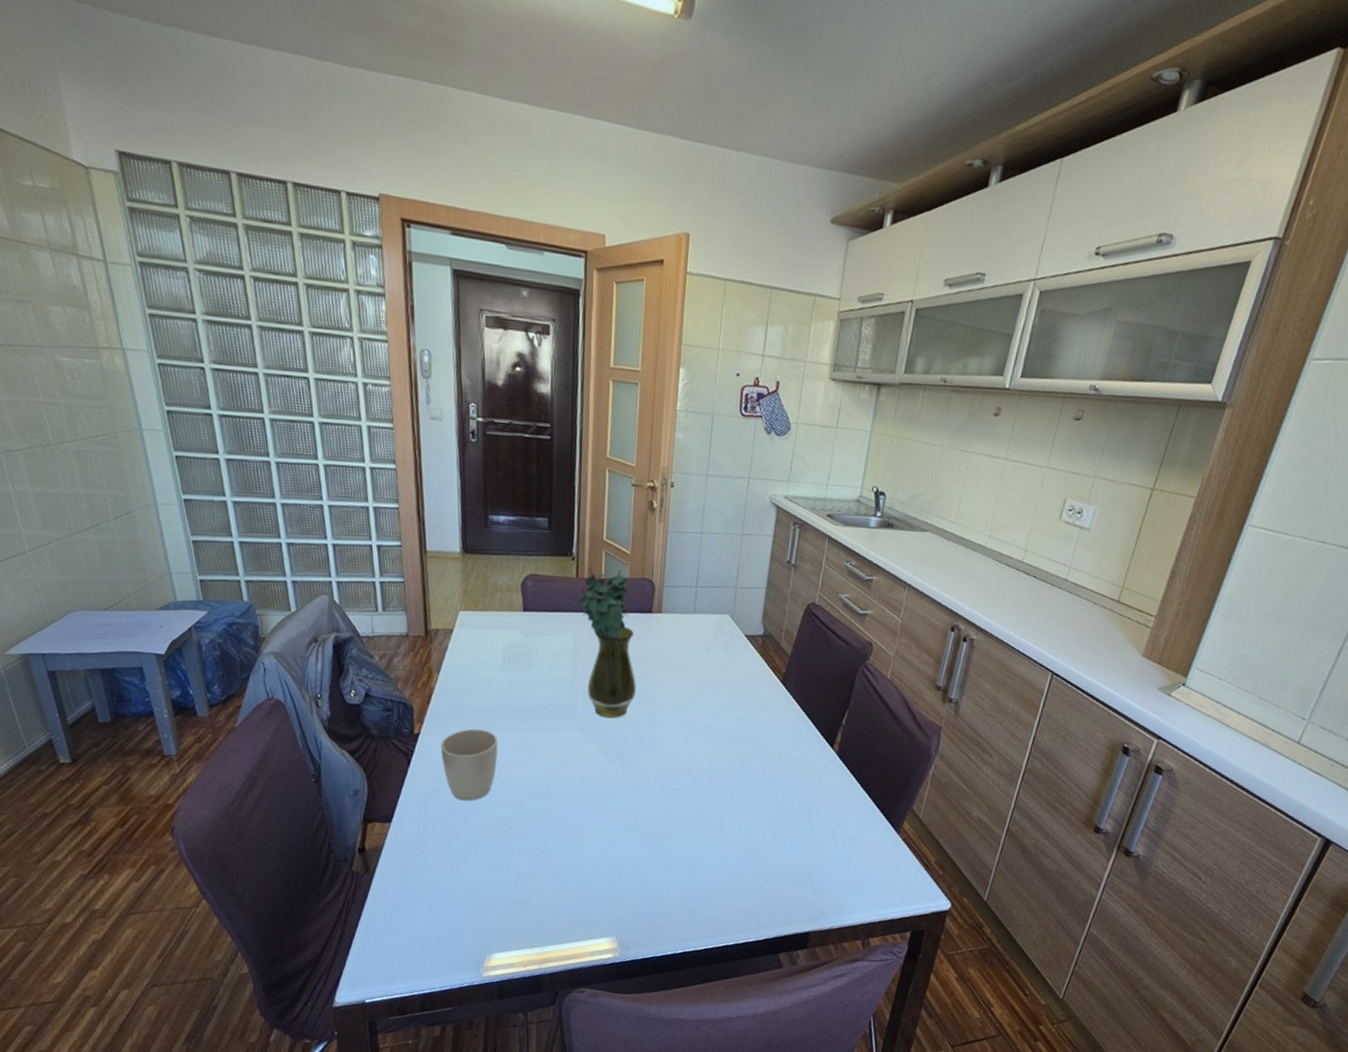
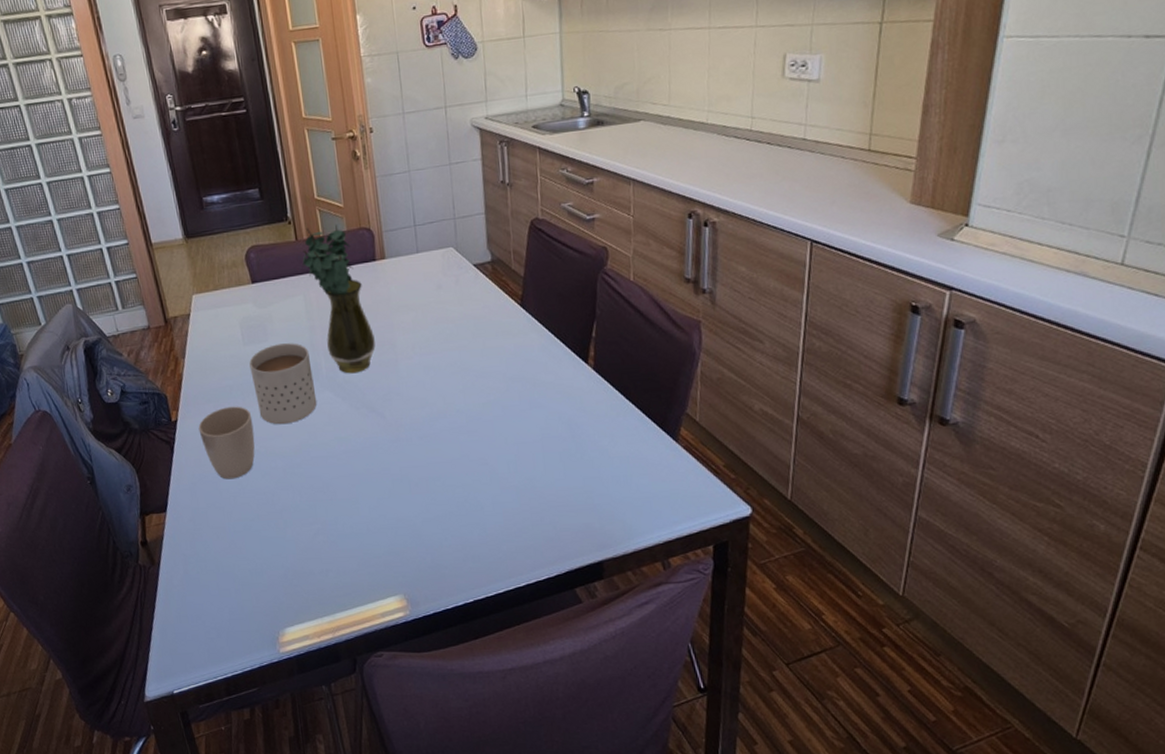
mug: none [505,676,568,756] -> present [249,343,317,425]

